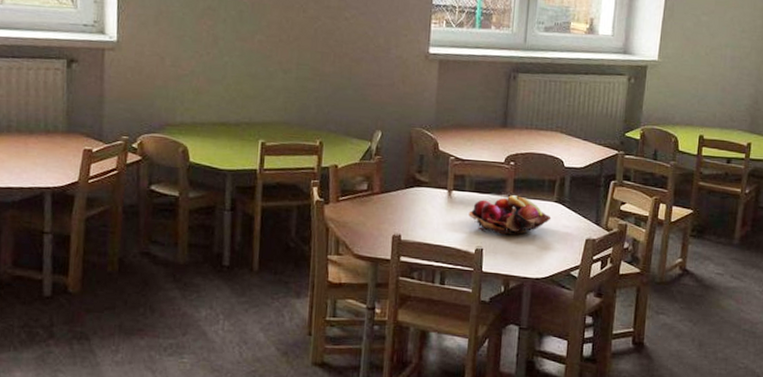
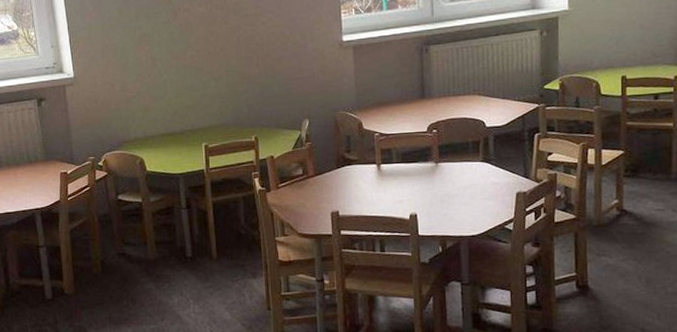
fruit basket: present [468,195,552,235] -> none [399,160,480,199]

